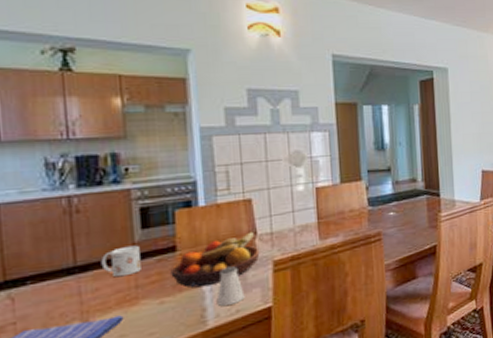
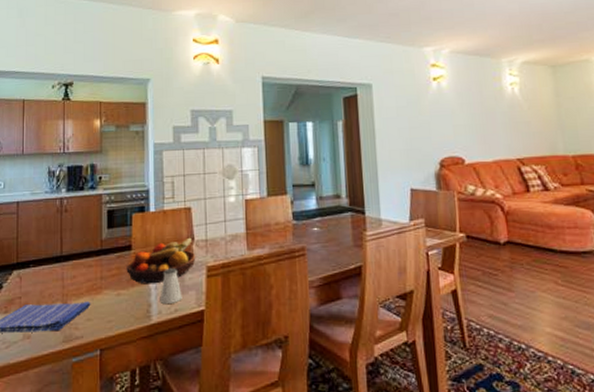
mug: present [100,245,141,278] -> none [78,242,105,268]

